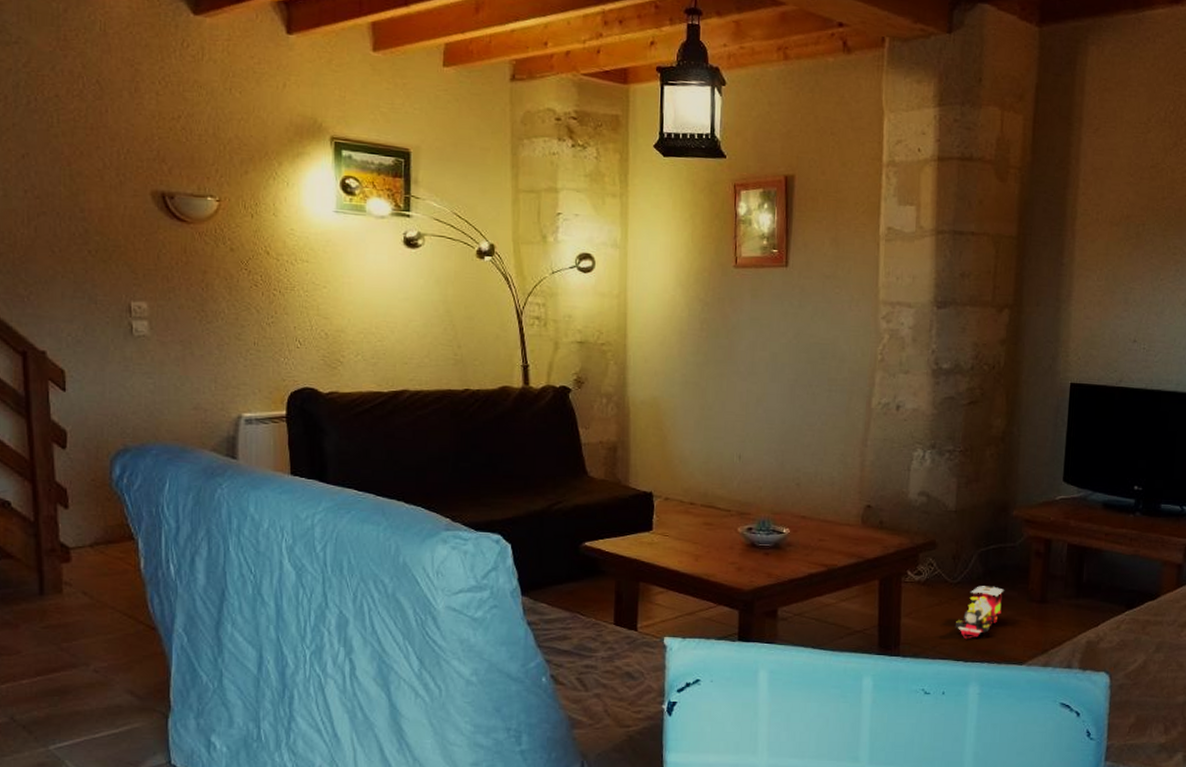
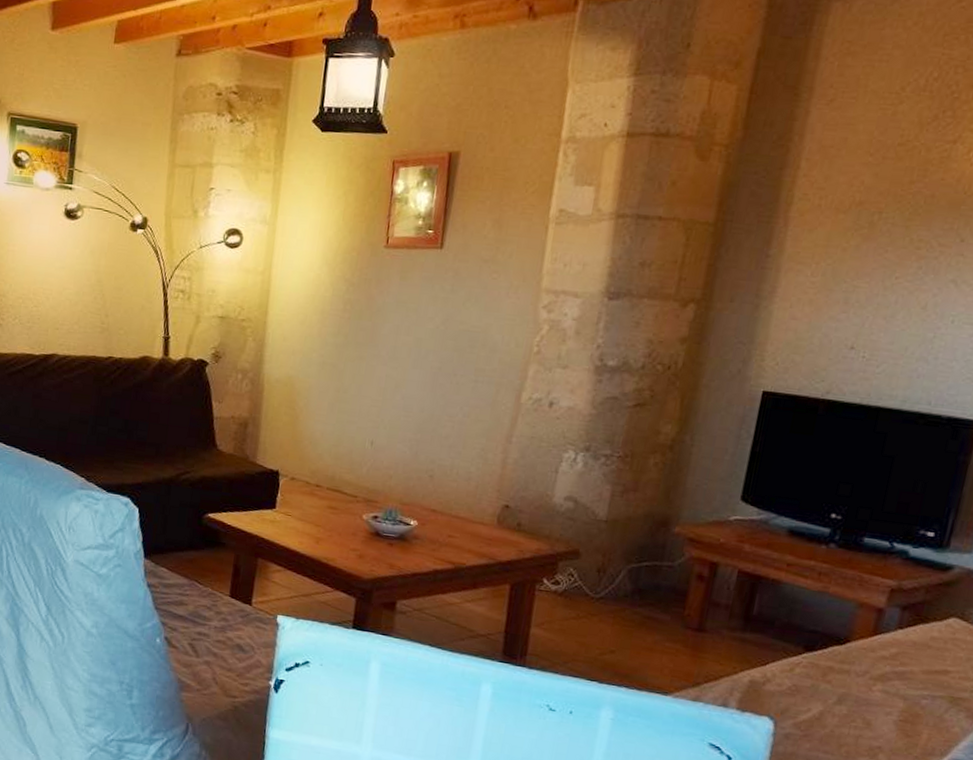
toy train: present [954,586,1004,638] -> none [591,604,654,659]

